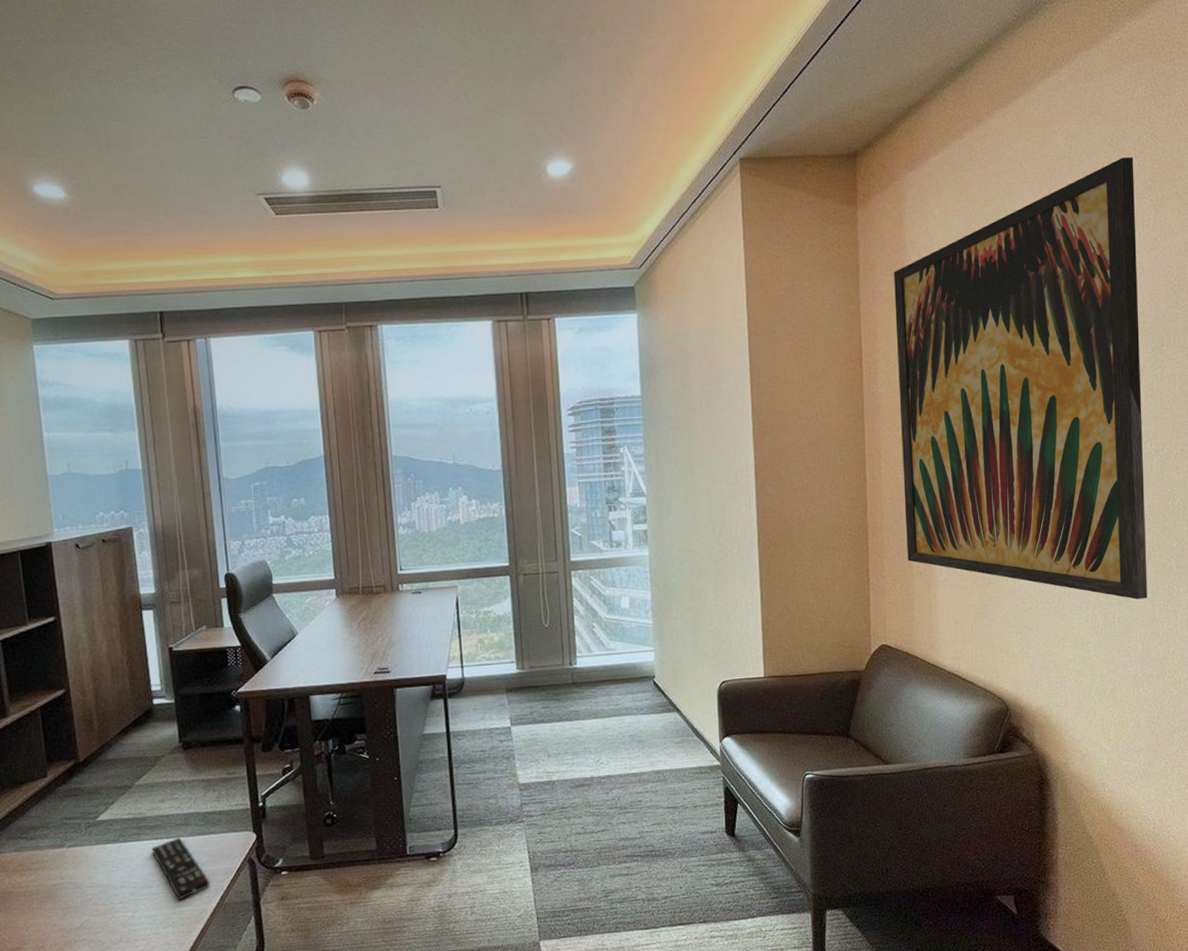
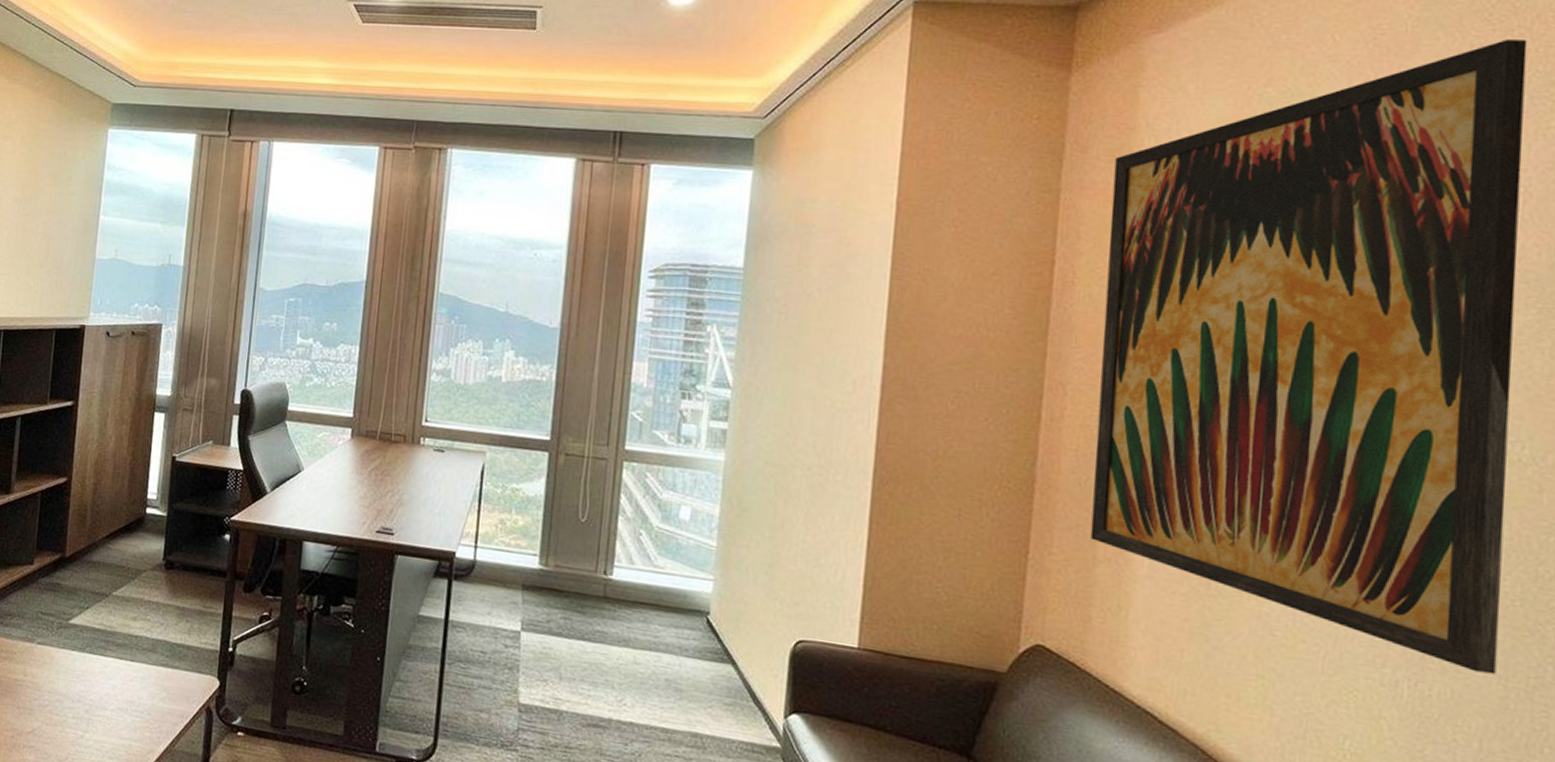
remote control: present [152,837,211,900] -> none [114,663,165,733]

